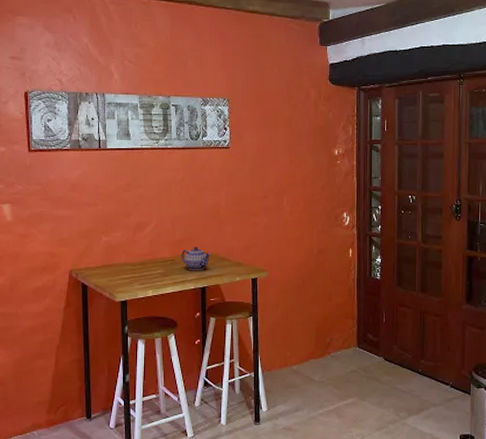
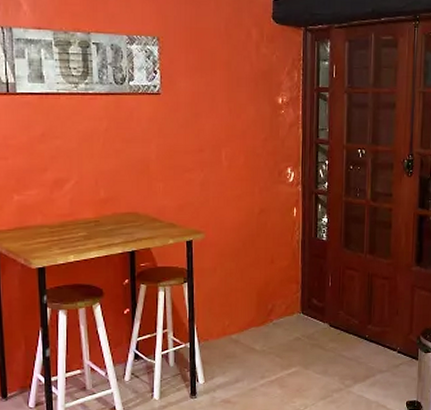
teapot: present [181,247,211,271] -> none [106,206,141,233]

